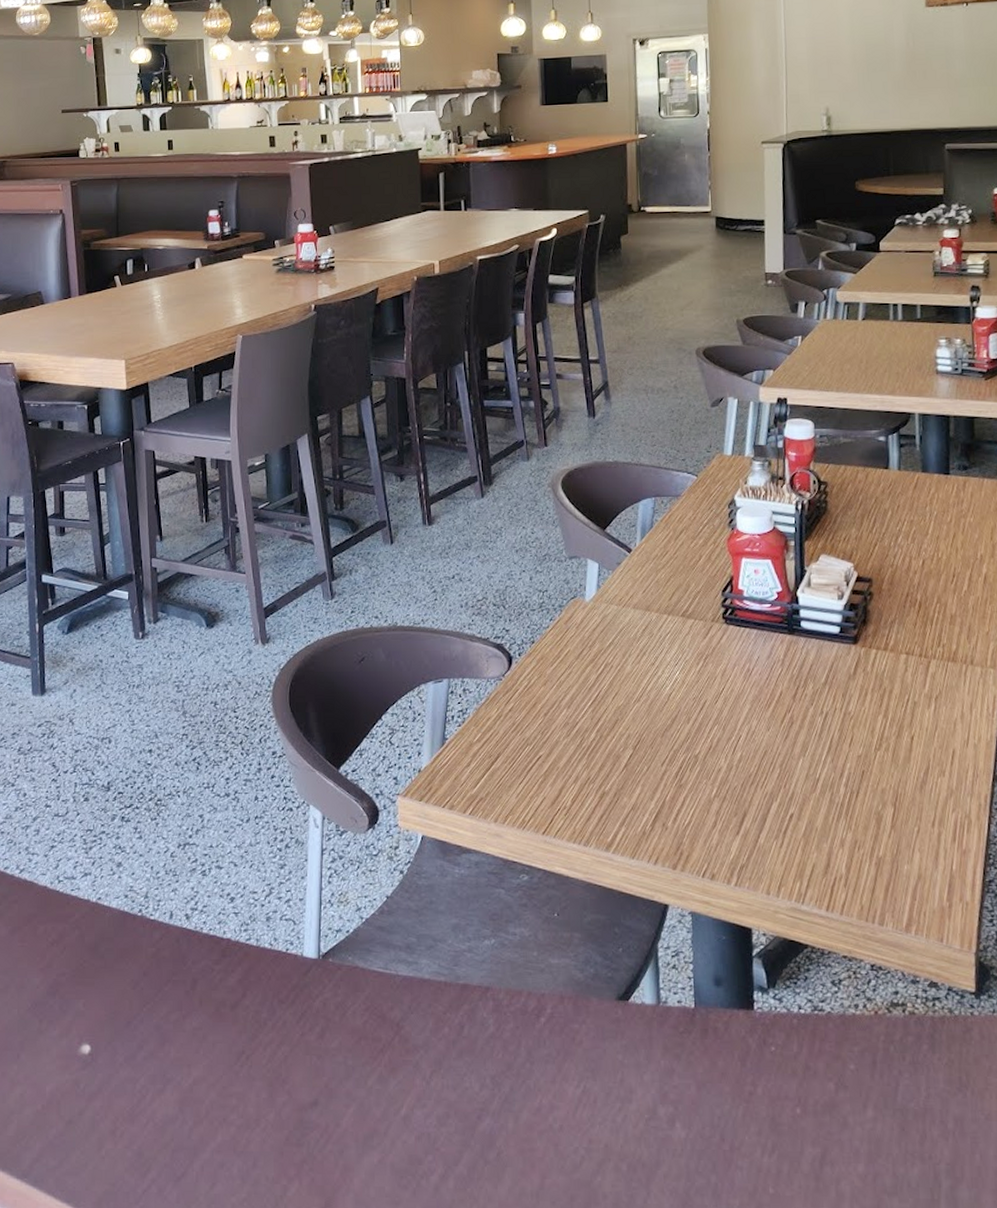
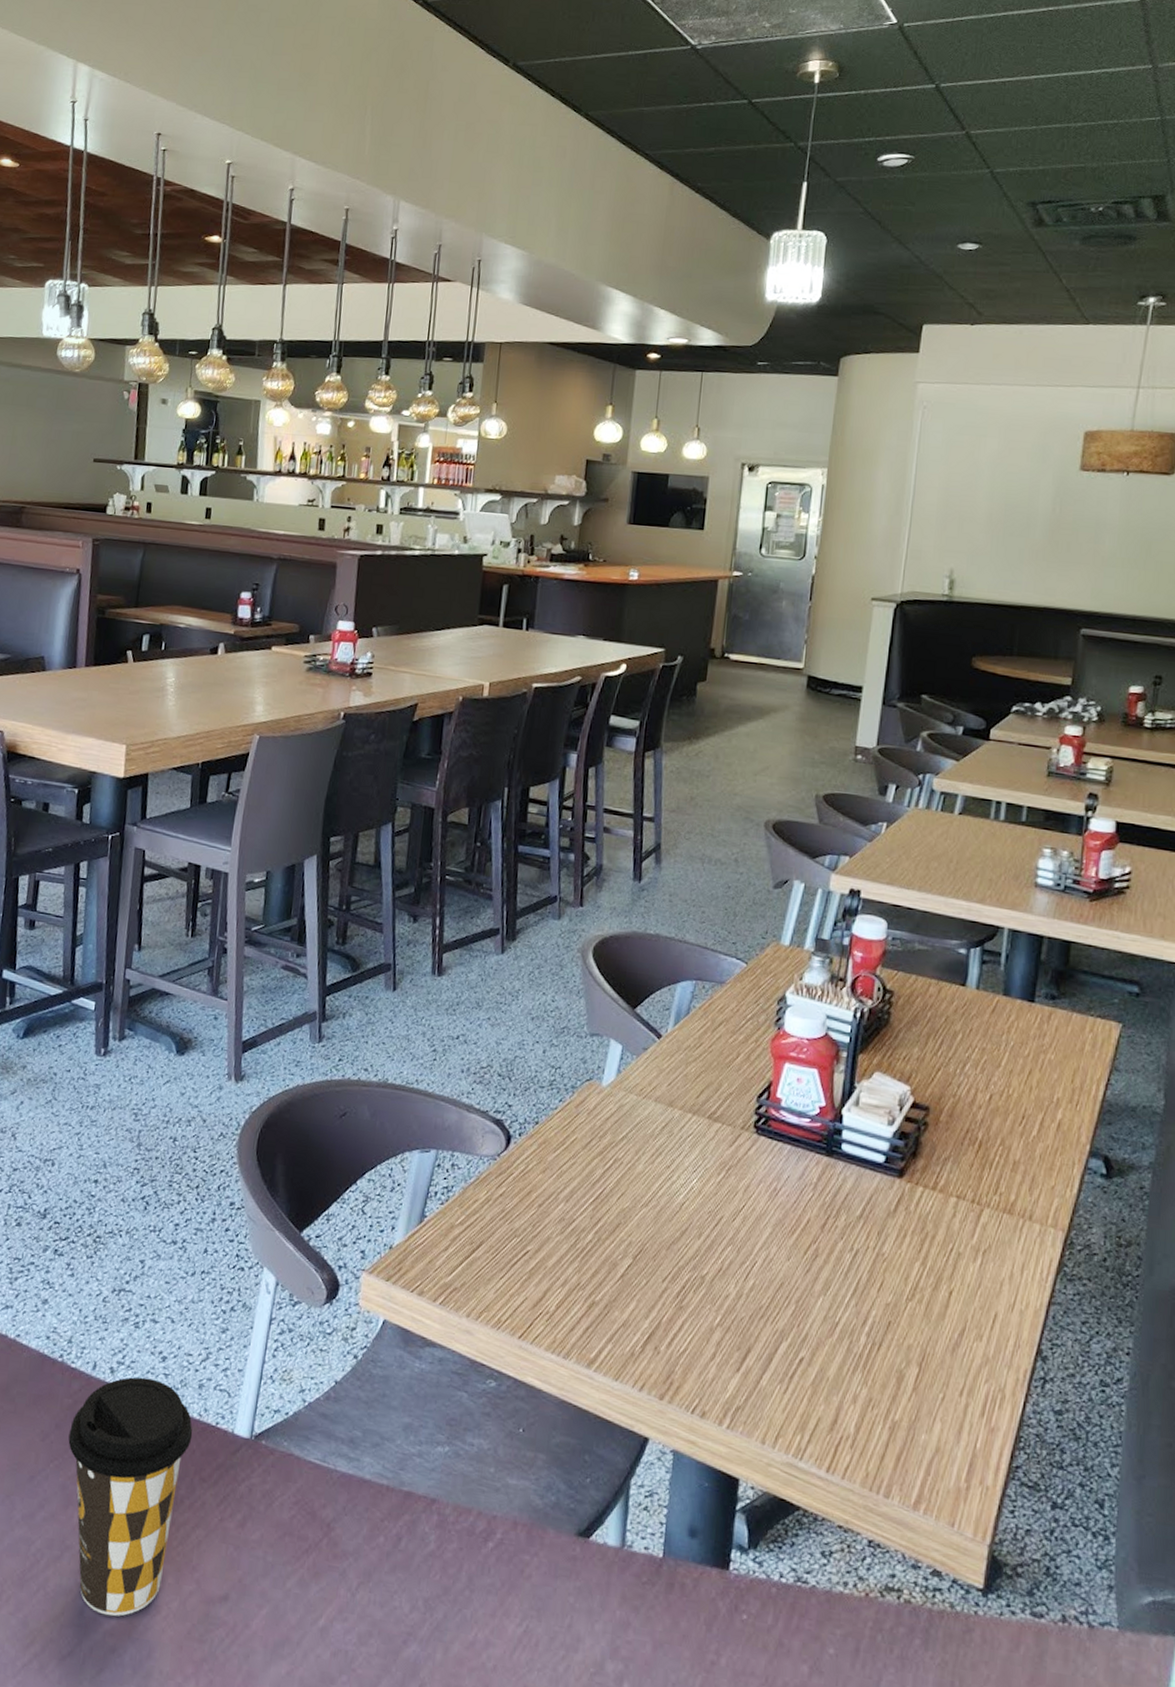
coffee cup: none [157,919,267,1136] -> present [68,1377,193,1617]

